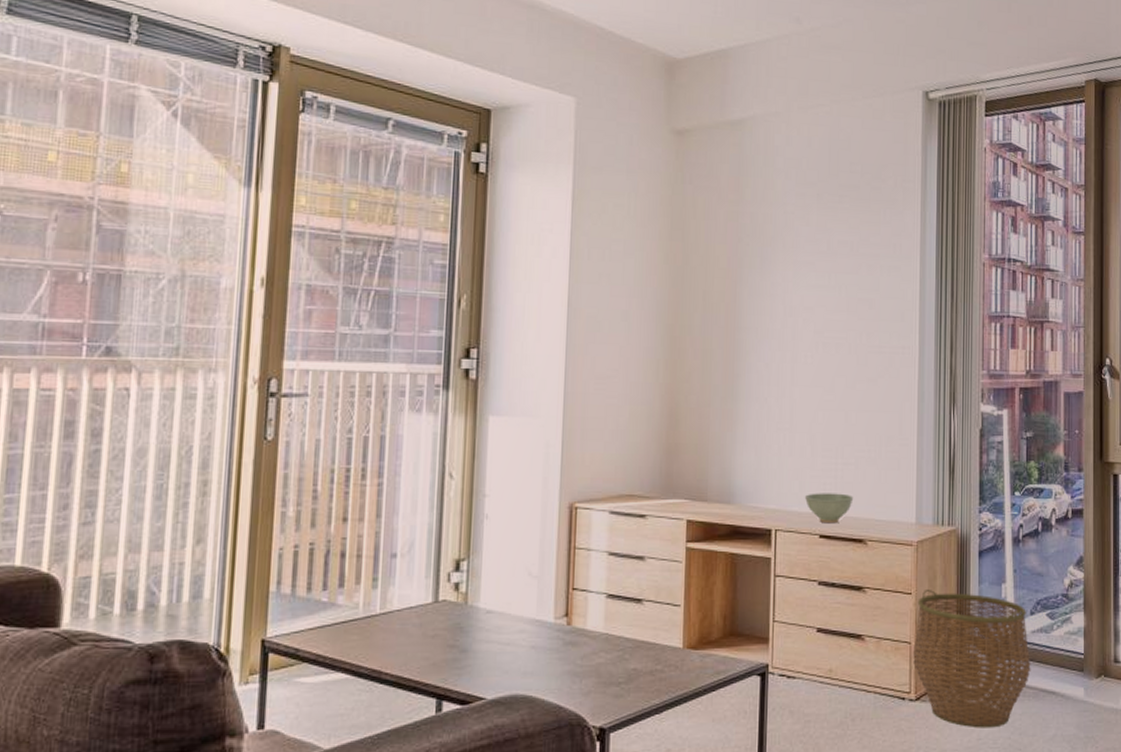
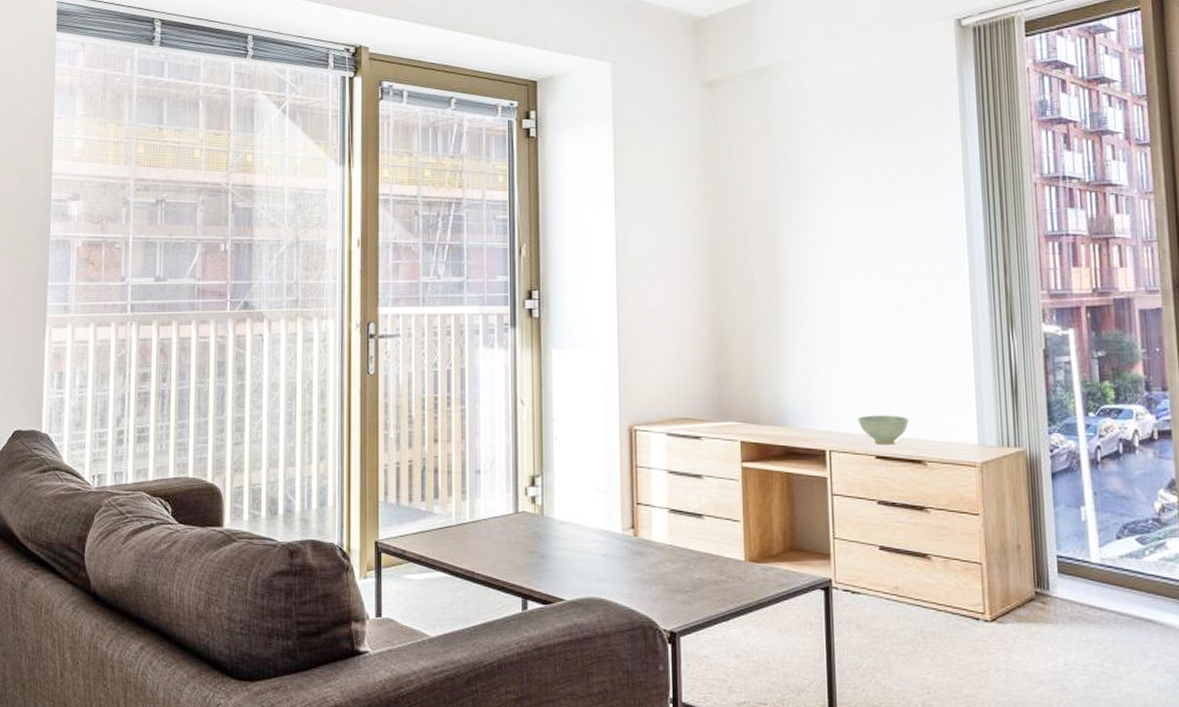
basket: present [912,590,1031,728] -> none [984,511,1122,654]

